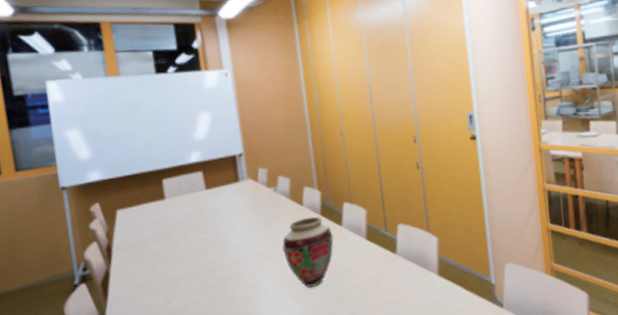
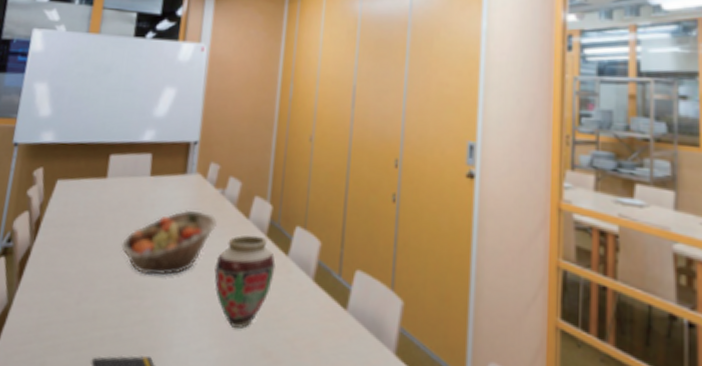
fruit basket: none [195,208,277,268] -> present [121,209,218,276]

